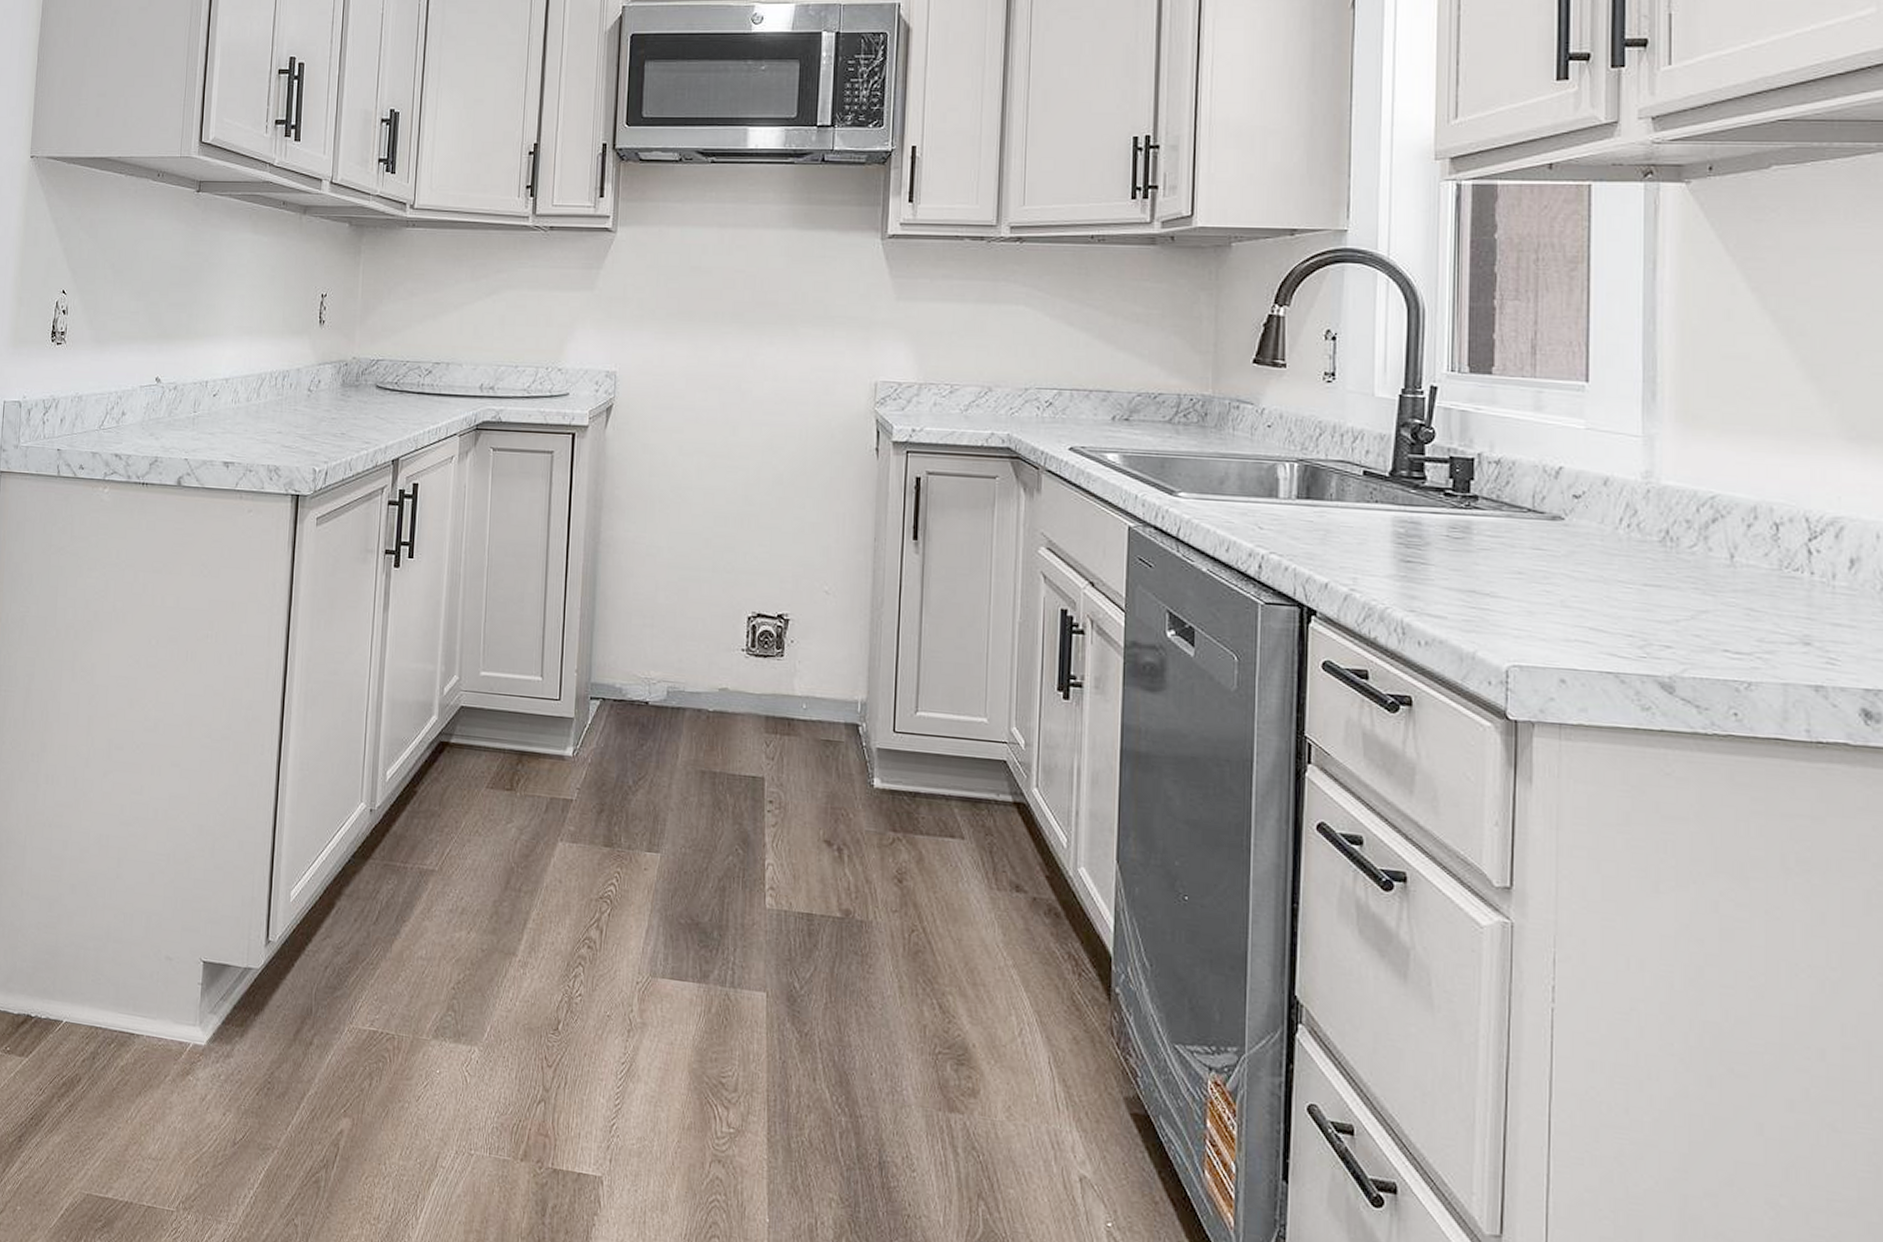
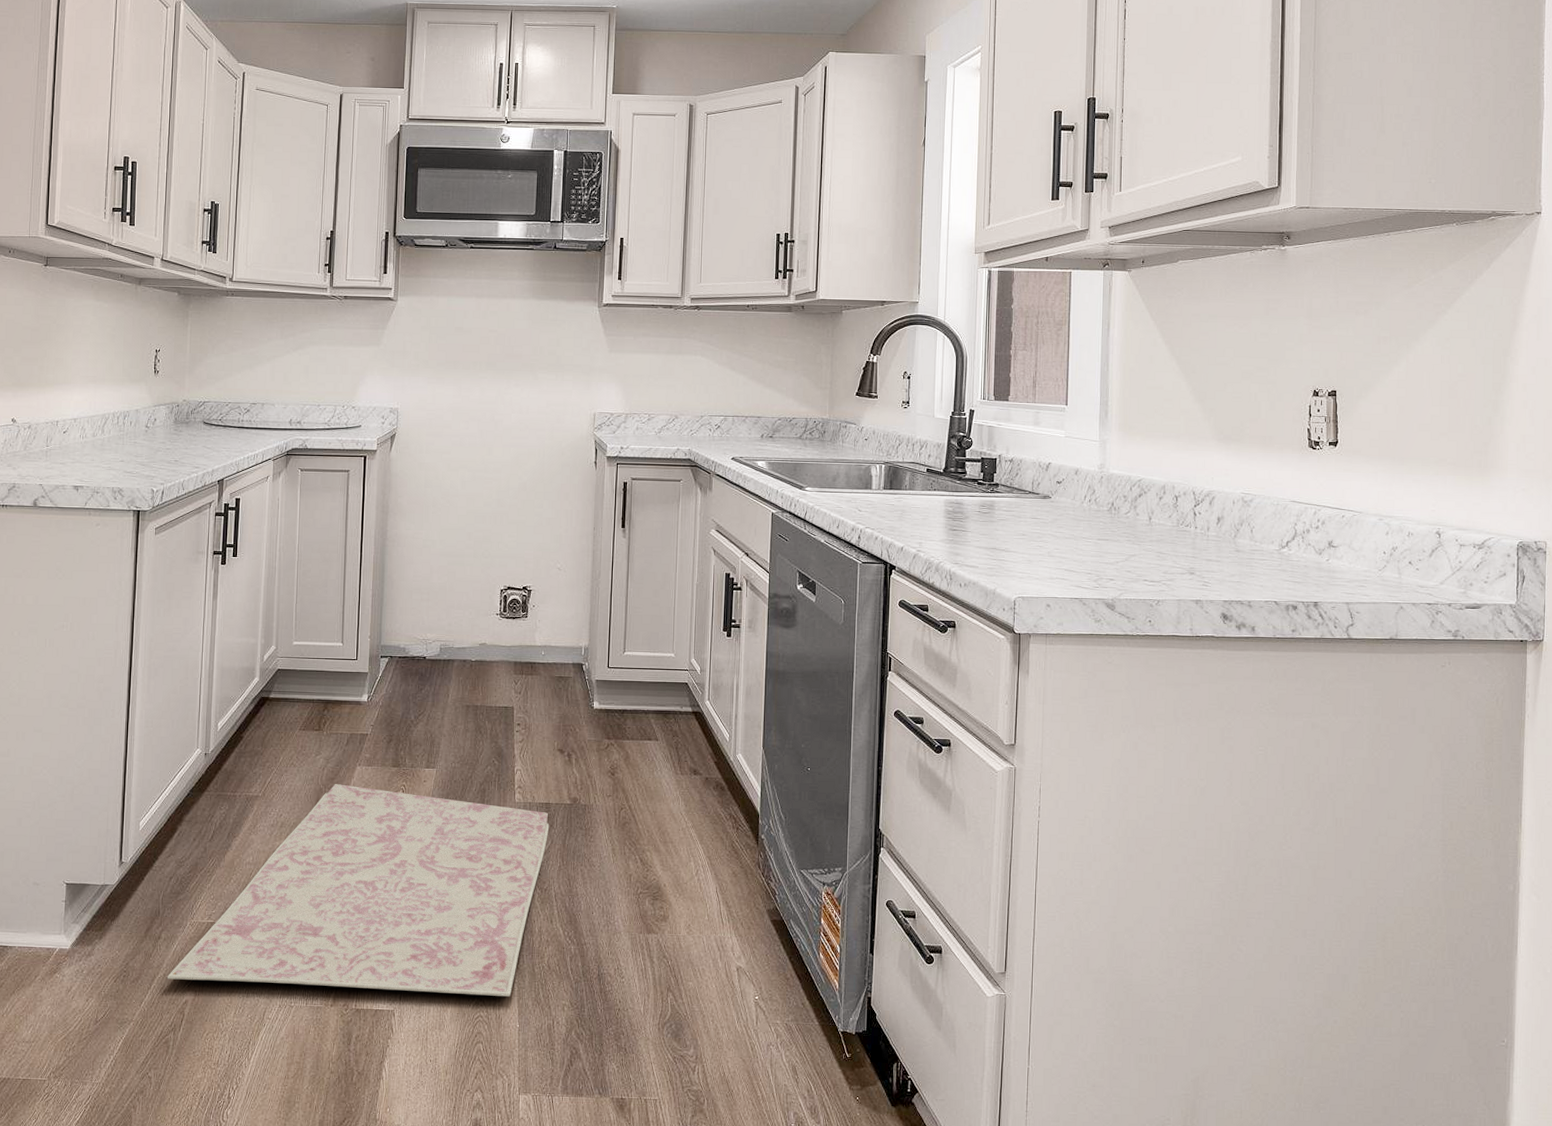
rug: none [319,863,812,1178] -> present [167,784,550,997]

